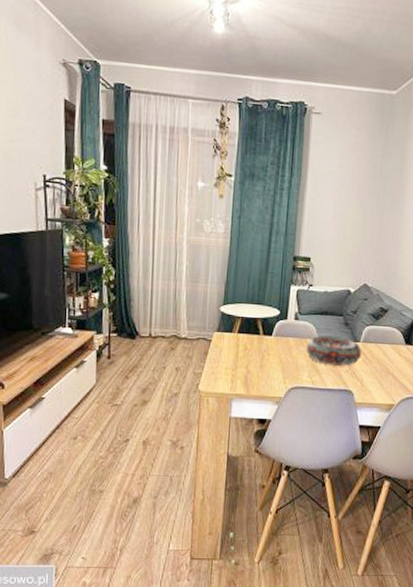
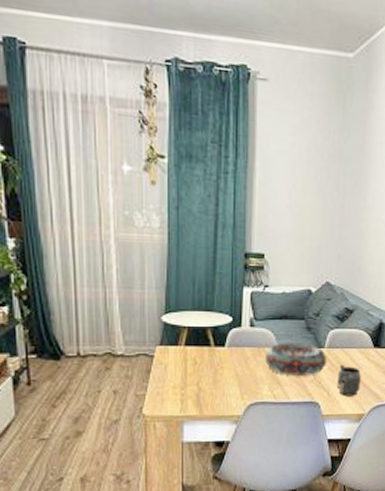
mug: none [370,357,393,387] -> present [337,364,361,396]

